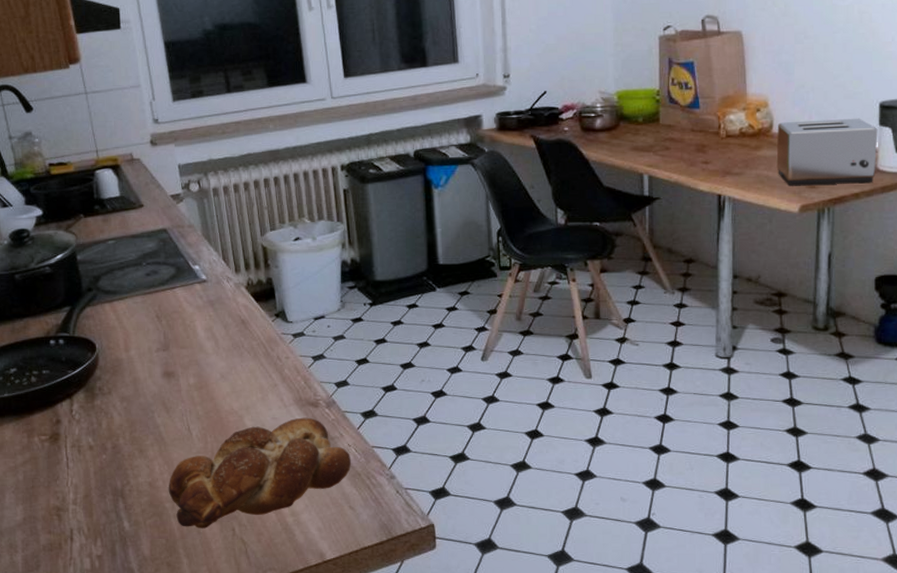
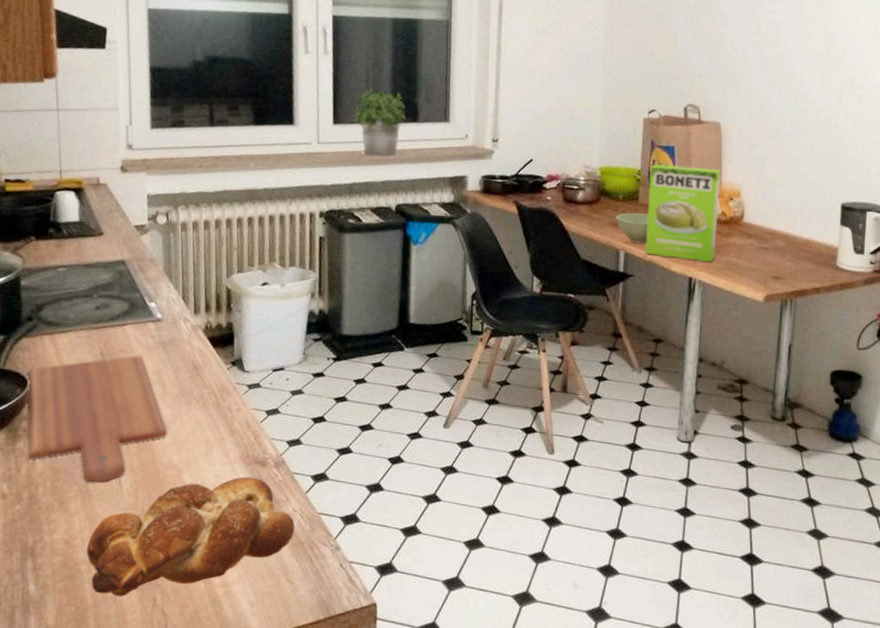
cutting board: none [95,315,225,431] -> present [27,355,168,483]
potted plant: none [359,38,415,106] -> present [350,89,406,157]
bowl: none [637,135,672,166] -> present [616,213,649,244]
cake mix box: none [669,80,746,177] -> present [644,164,721,262]
toaster: present [776,118,878,186] -> none [745,213,839,280]

